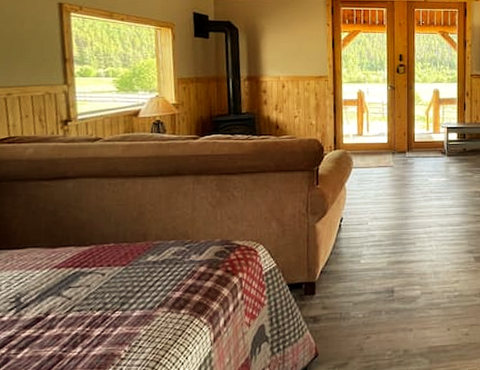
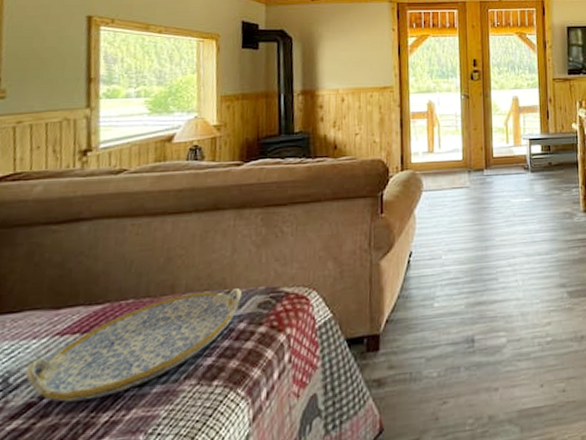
serving tray: none [33,238,202,319] -> present [25,287,243,402]

